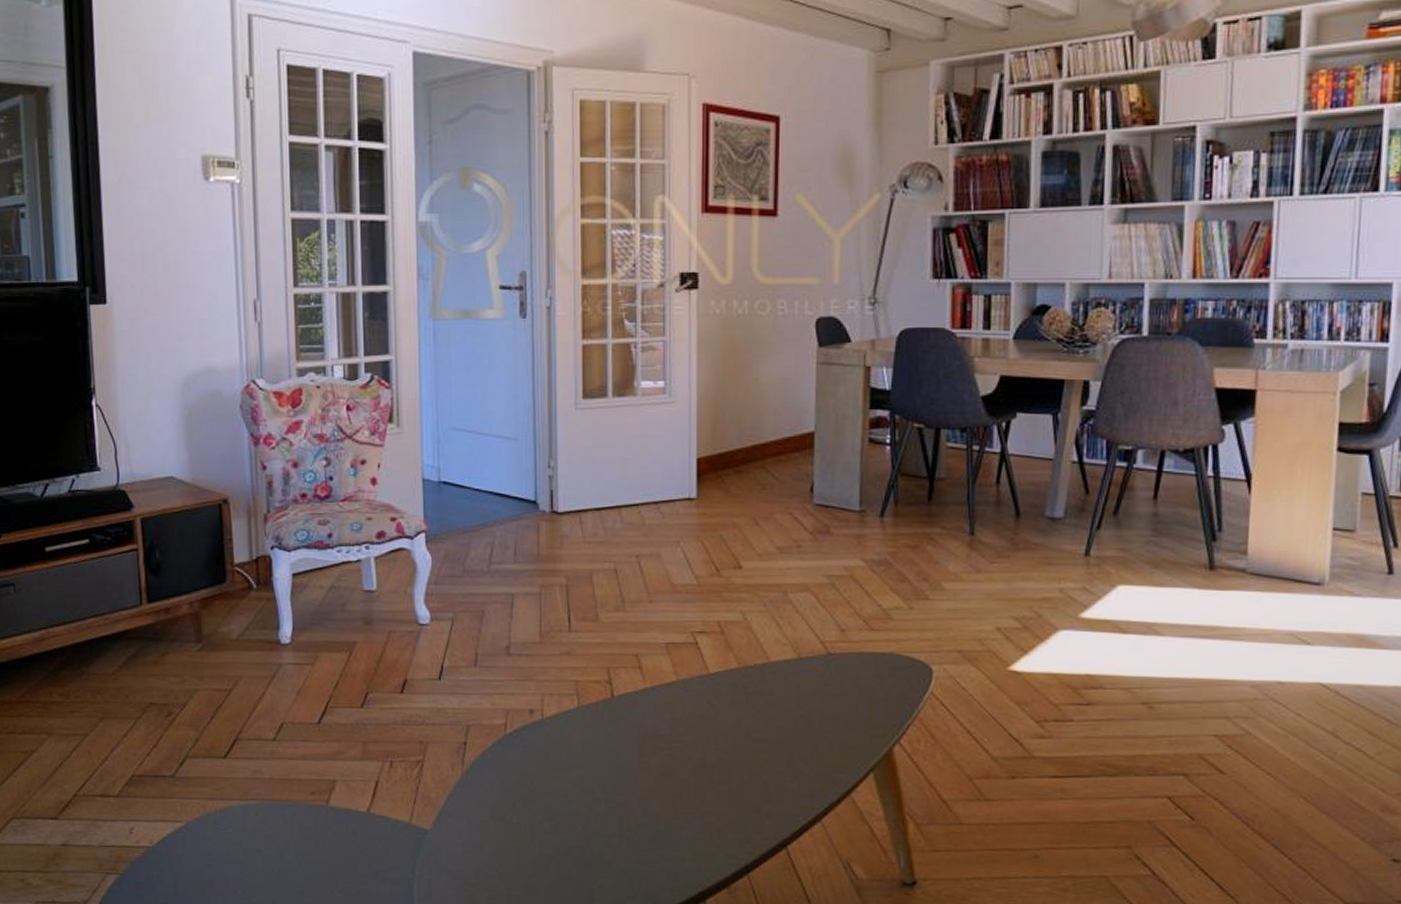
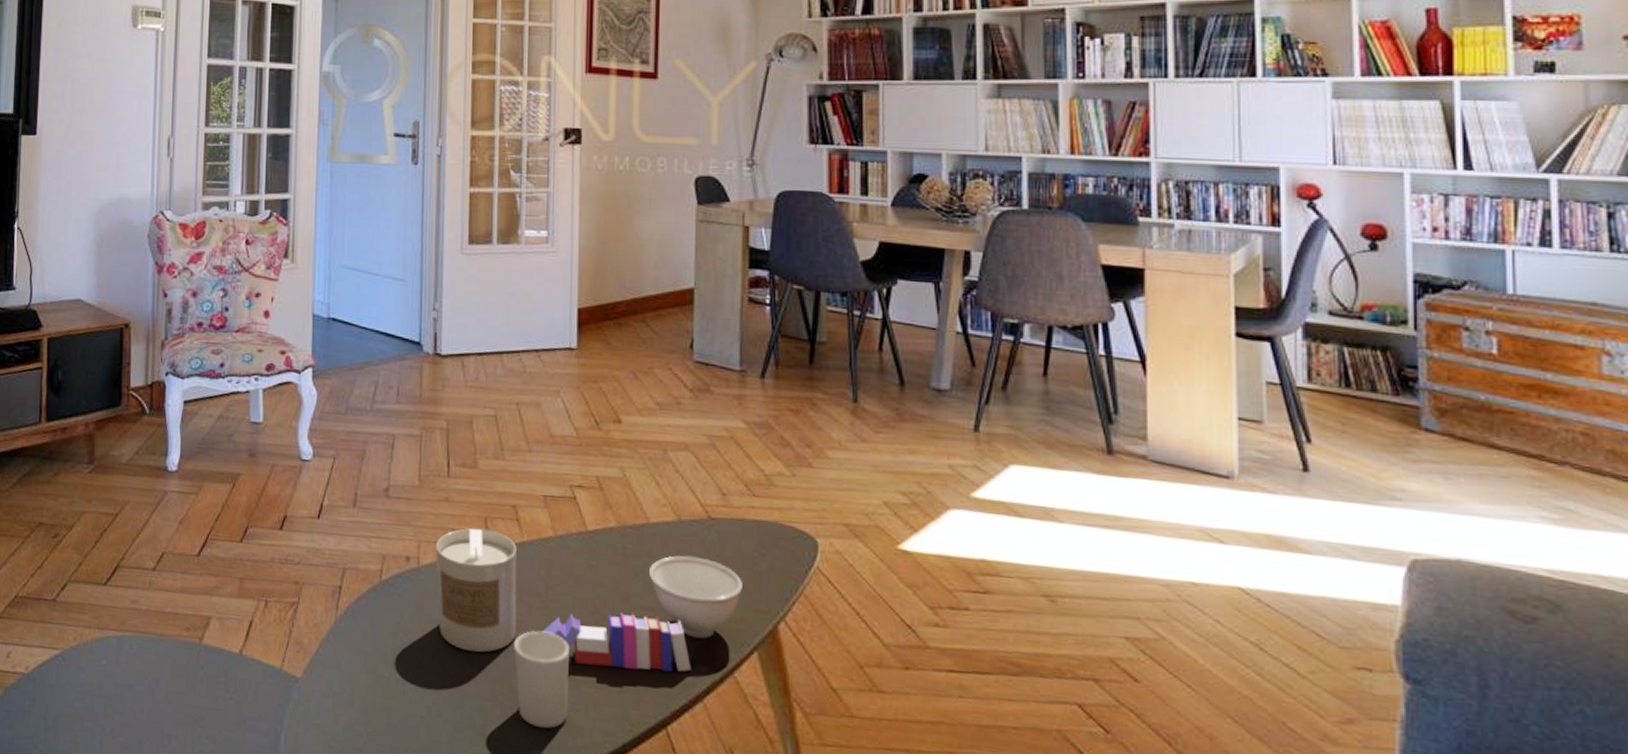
candle: none [559,678,641,794] -> present [435,528,518,653]
mug: none [638,769,694,857] -> present [512,630,570,729]
books: none [666,746,811,798] -> present [542,613,692,672]
bowl: none [769,690,860,766] -> present [648,555,742,639]

